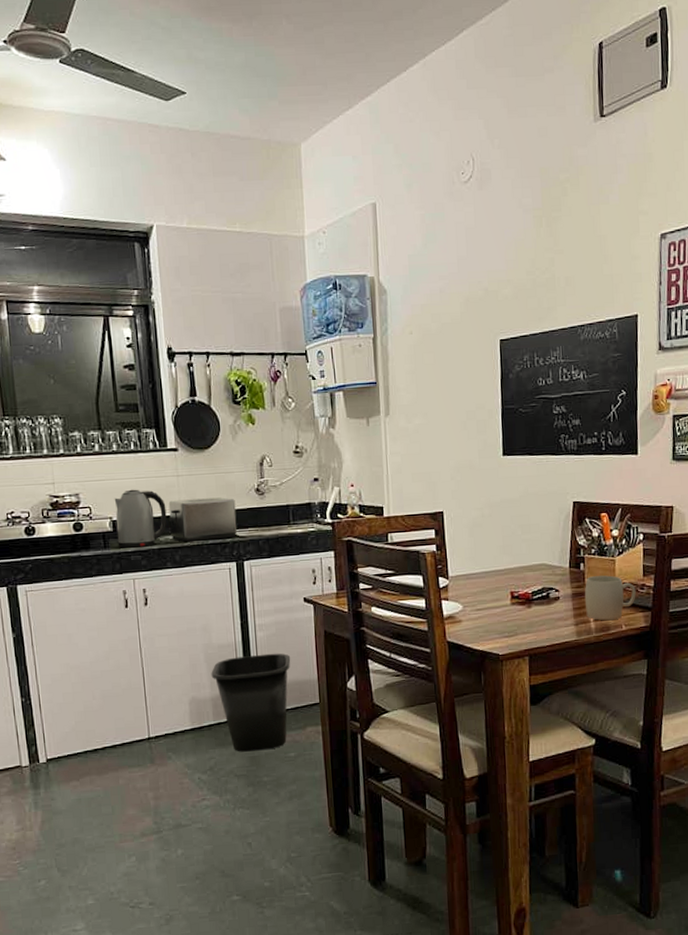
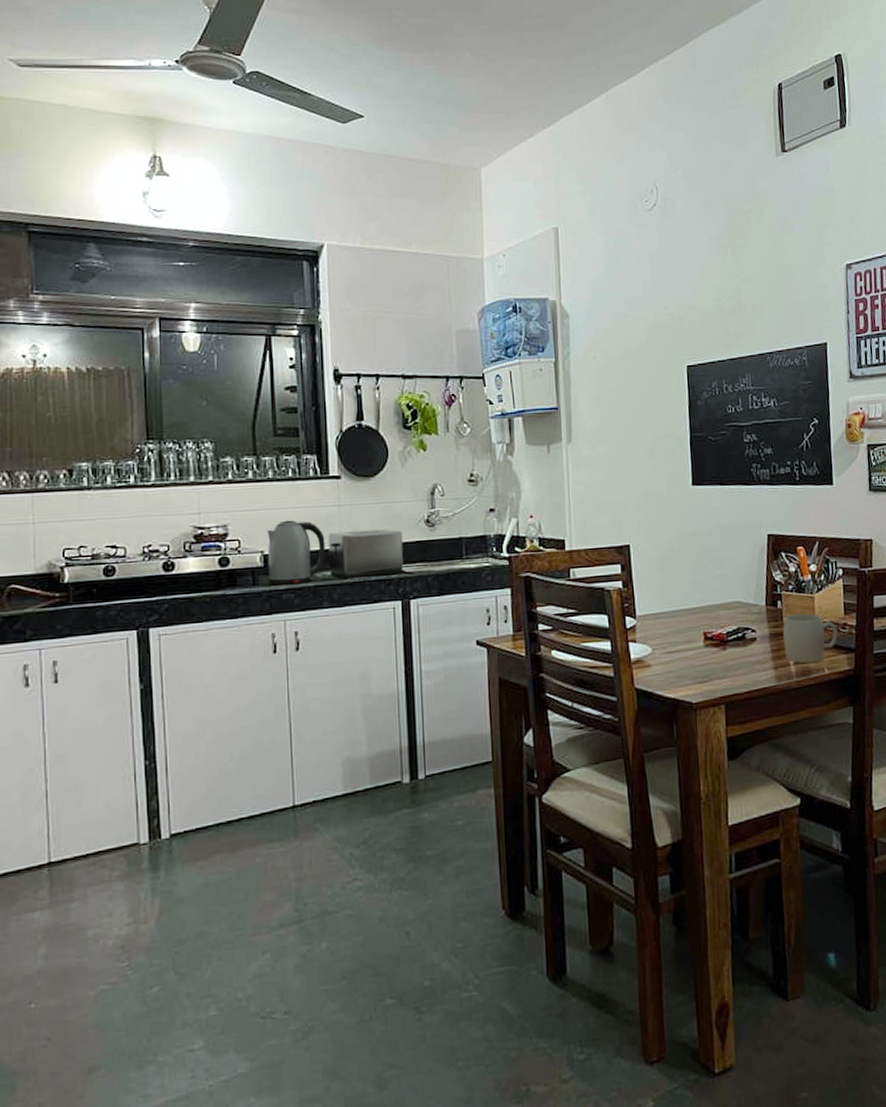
waste bin: present [211,653,291,752] -> none [369,703,461,821]

